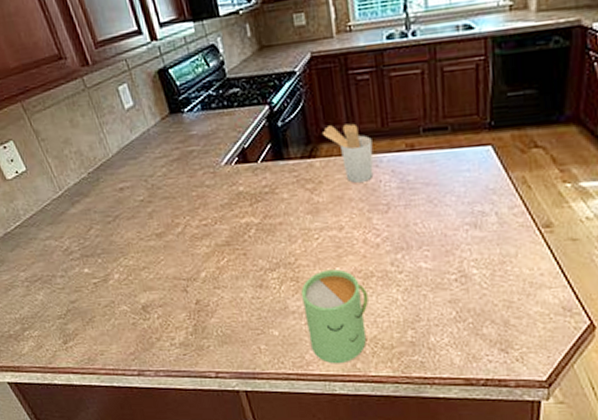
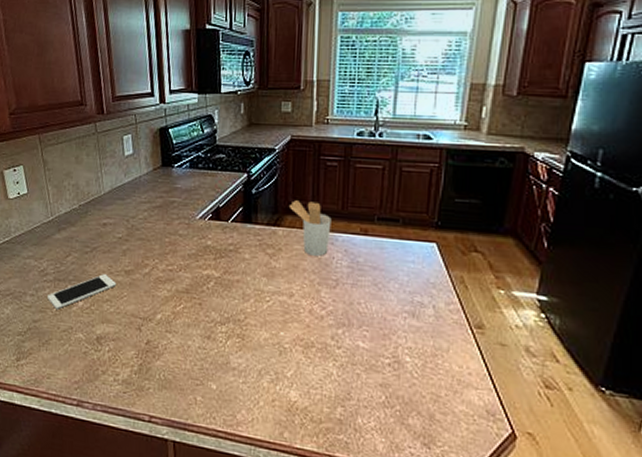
cell phone: none [79,241,150,286] -> present [47,274,117,309]
mug: present [301,269,368,364] -> none [244,332,305,430]

